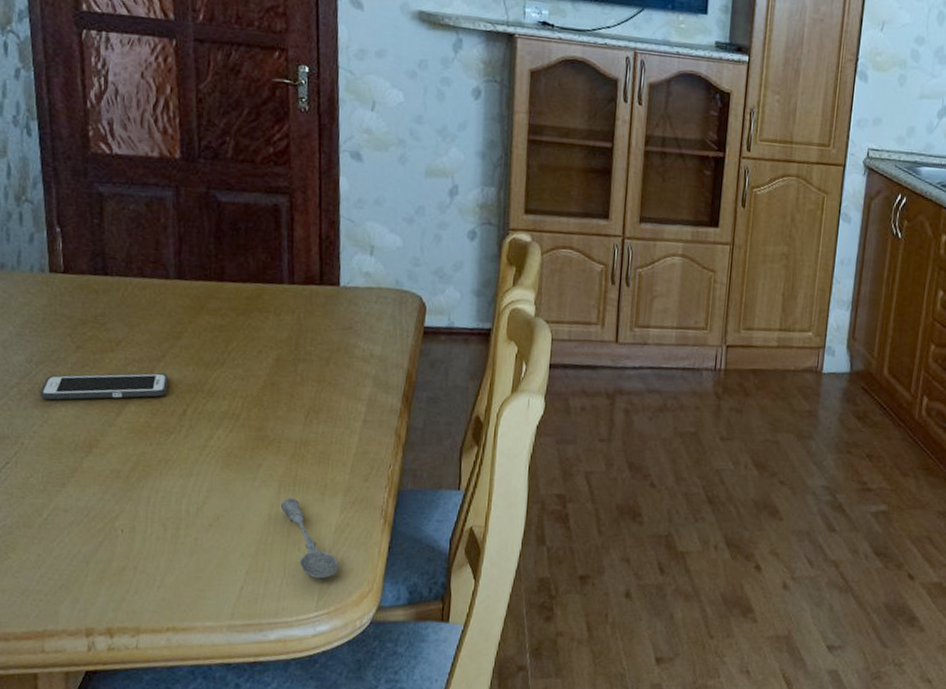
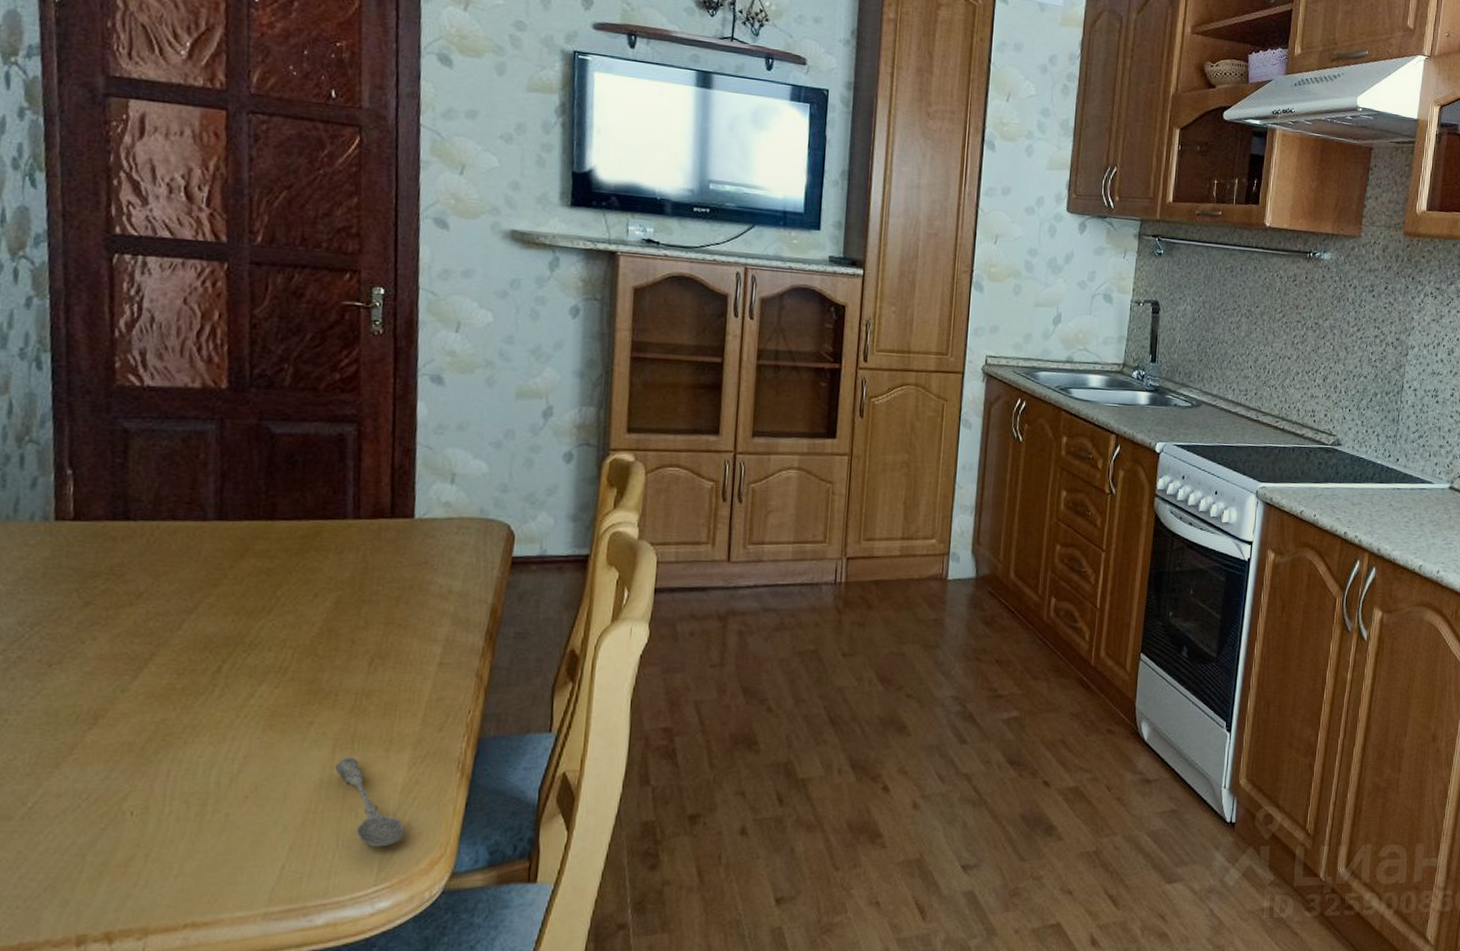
cell phone: present [40,373,169,400] -> none [33,627,201,667]

